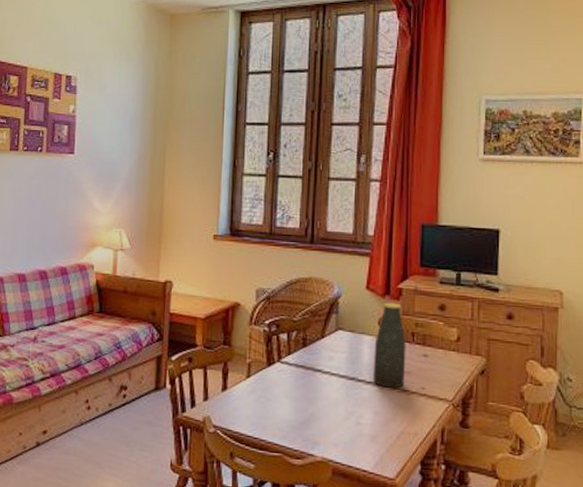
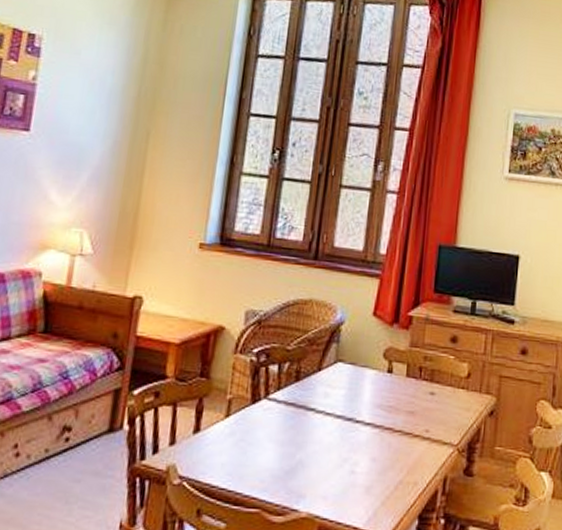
bottle: present [372,302,406,388] -> none [372,331,413,431]

